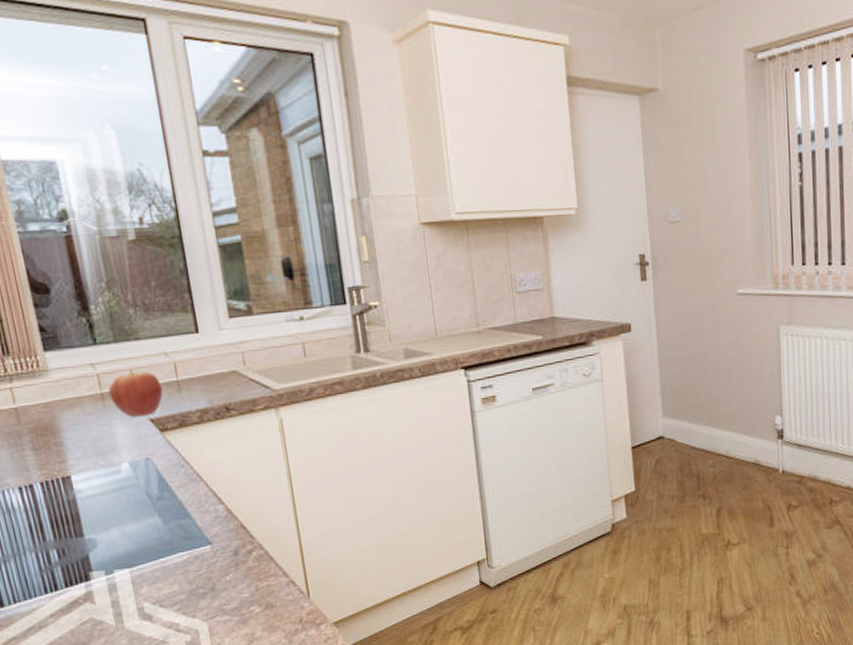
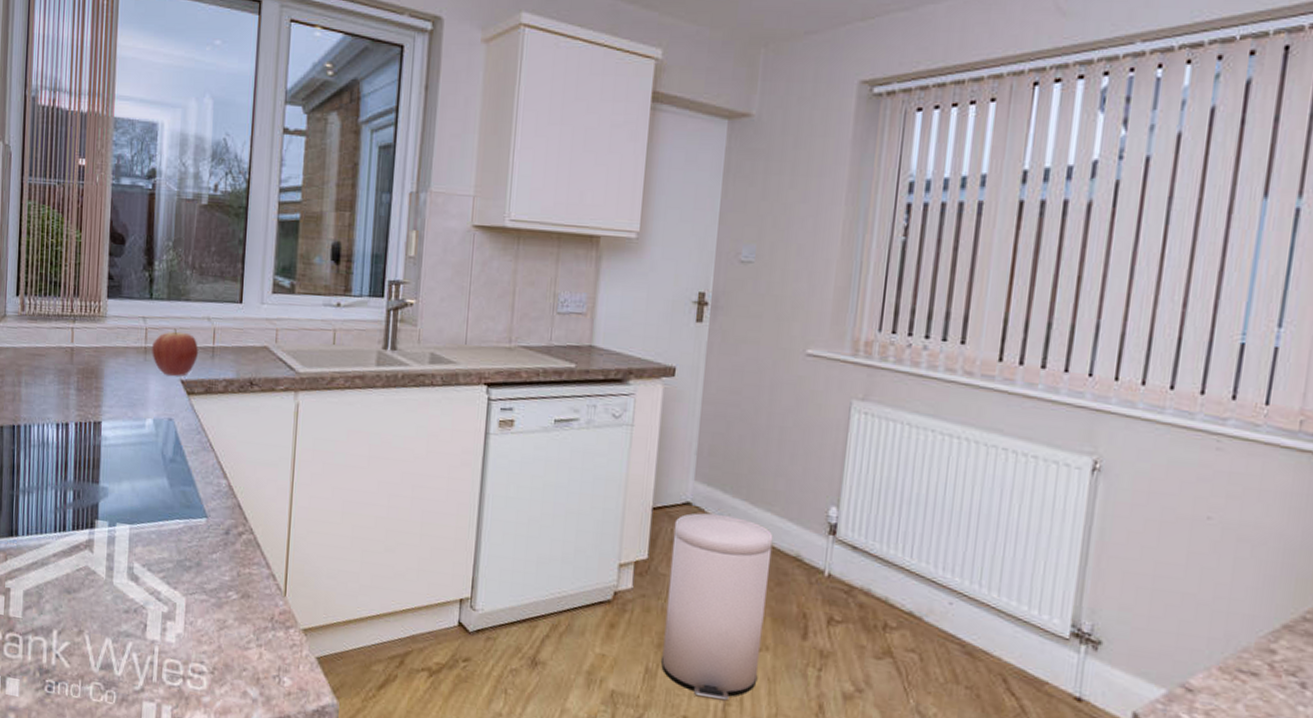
pedal bin: none [652,440,741,594] -> present [661,513,774,702]

